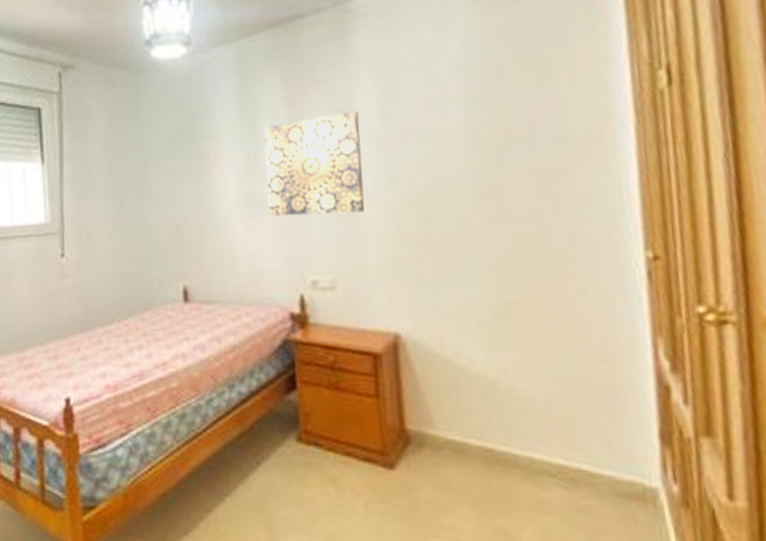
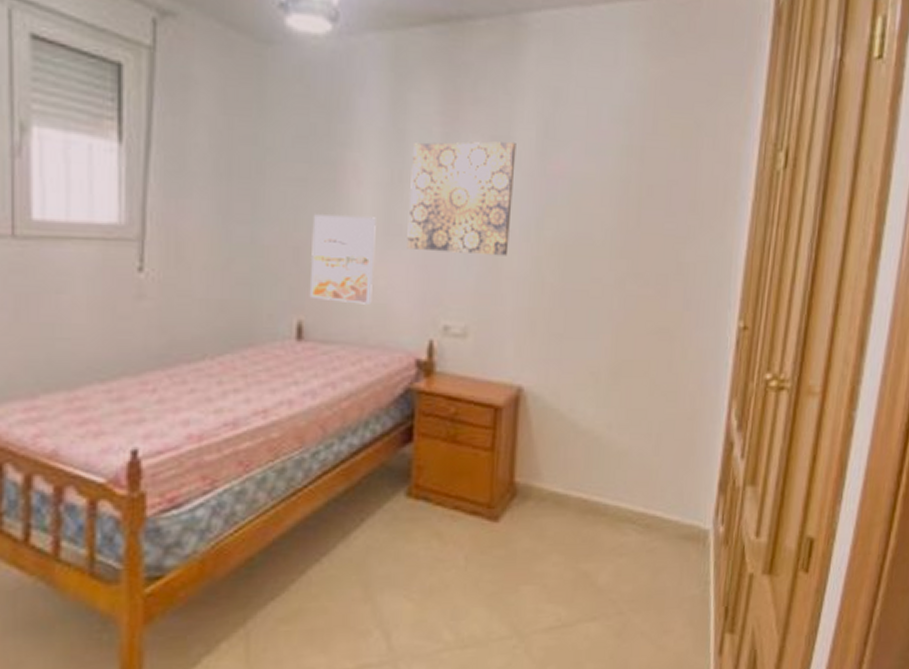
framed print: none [187,193,244,268] -> present [309,214,376,304]

